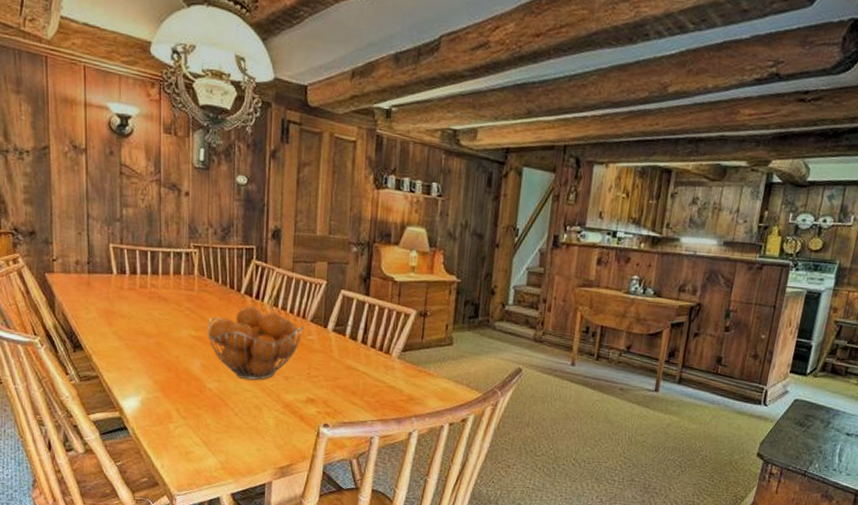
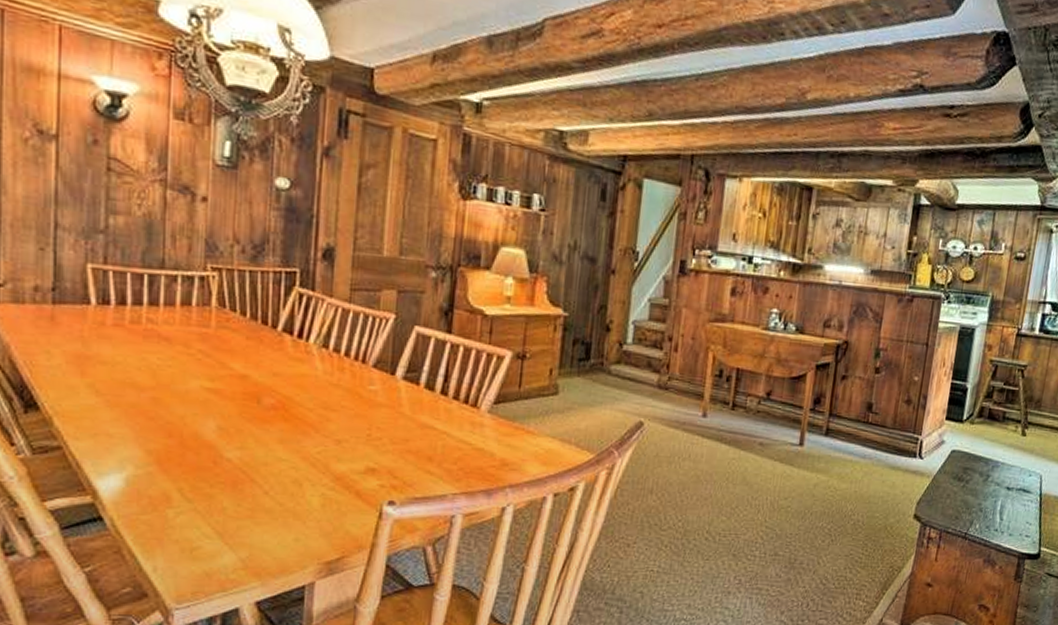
fruit basket: present [207,306,304,380] -> none [227,347,364,446]

